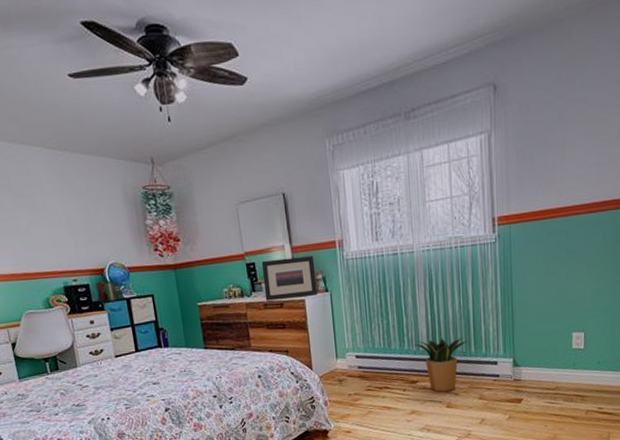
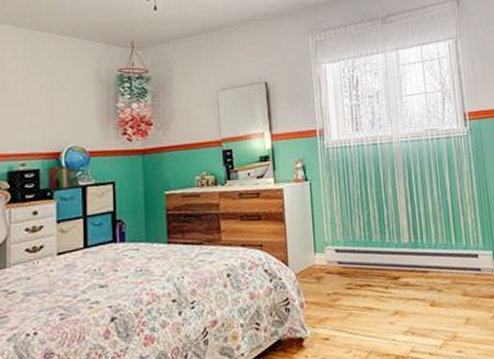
picture frame: present [261,256,318,301] -> none [239,144,297,190]
potted plant: present [414,337,469,392] -> none [395,229,449,289]

